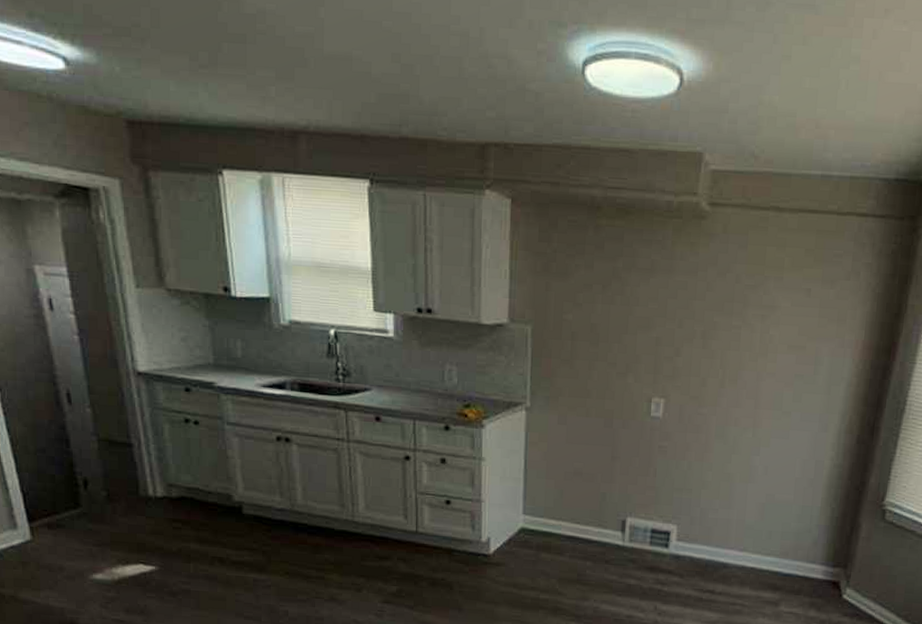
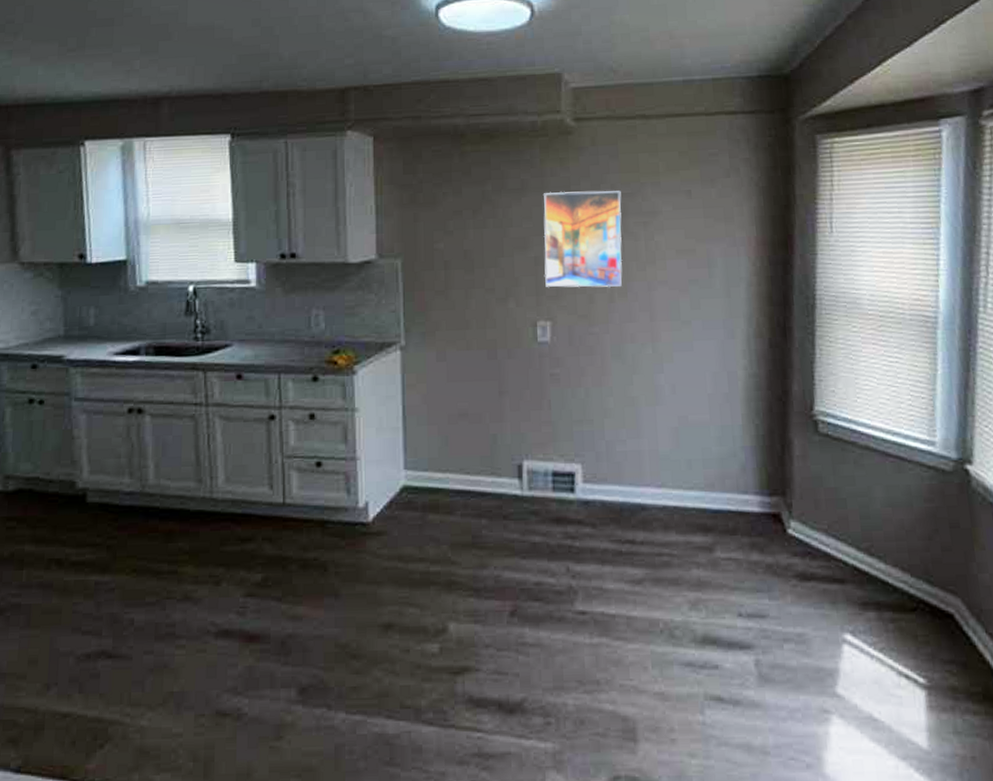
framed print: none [663,275,745,374] -> present [543,191,623,288]

